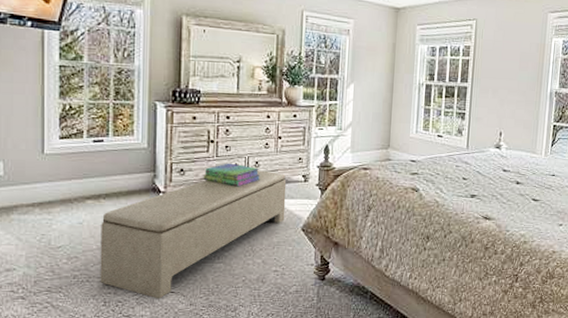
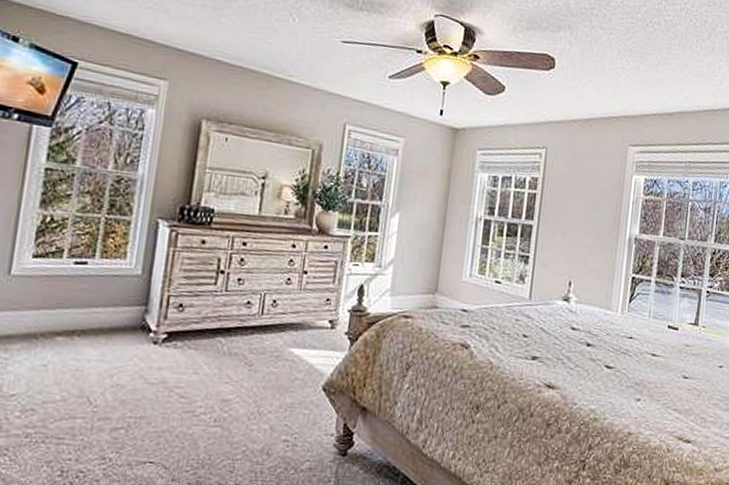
bench: present [100,170,287,299] -> none [59,311,309,471]
stack of books: present [203,163,260,187] -> none [206,299,277,331]

